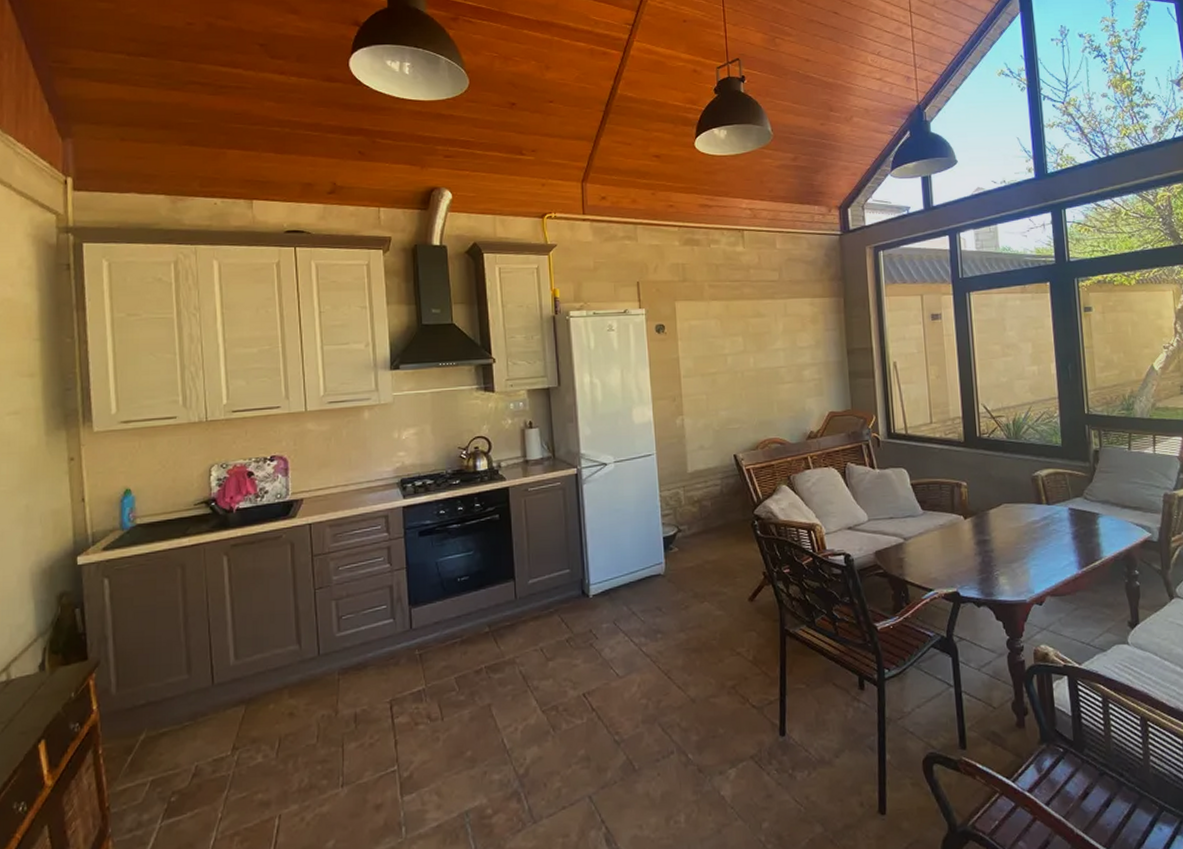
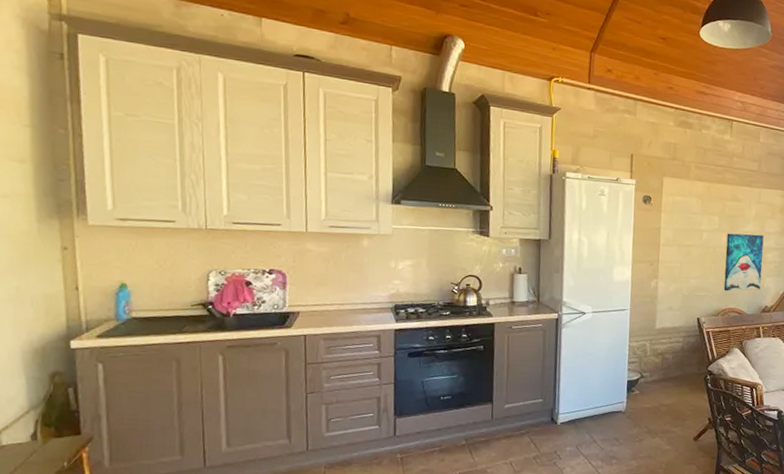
wall art: none [754,350,802,420] -> present [723,233,764,292]

